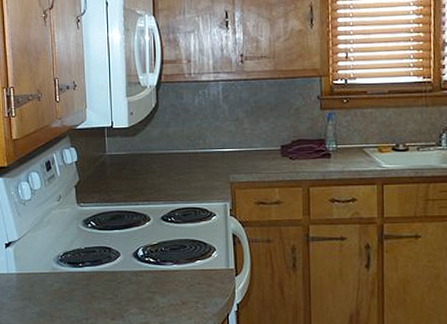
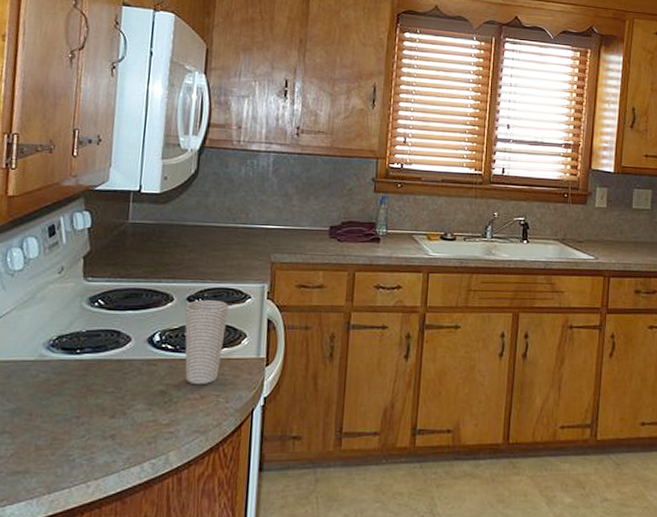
cup: none [161,219,198,292] -> present [184,300,229,384]

